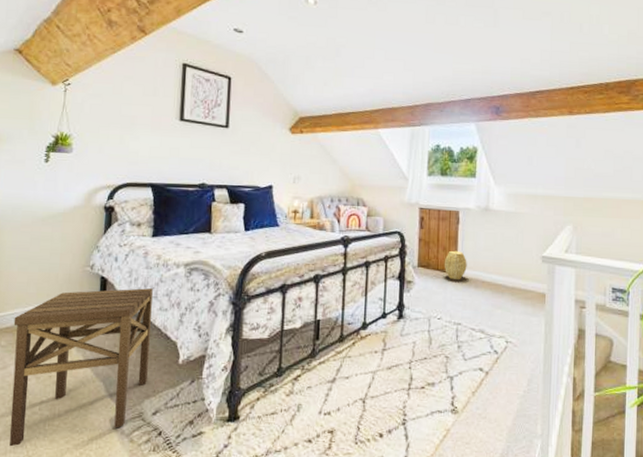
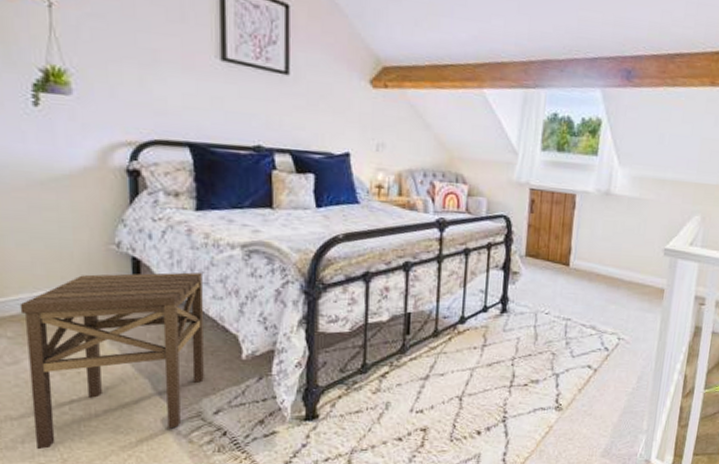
woven basket: present [444,250,467,280] -> none [555,239,582,273]

